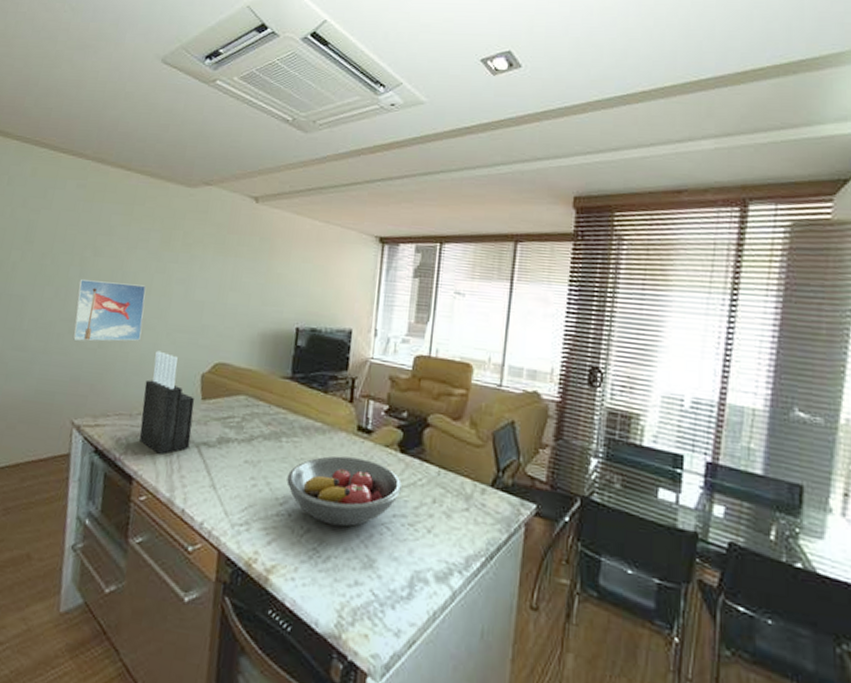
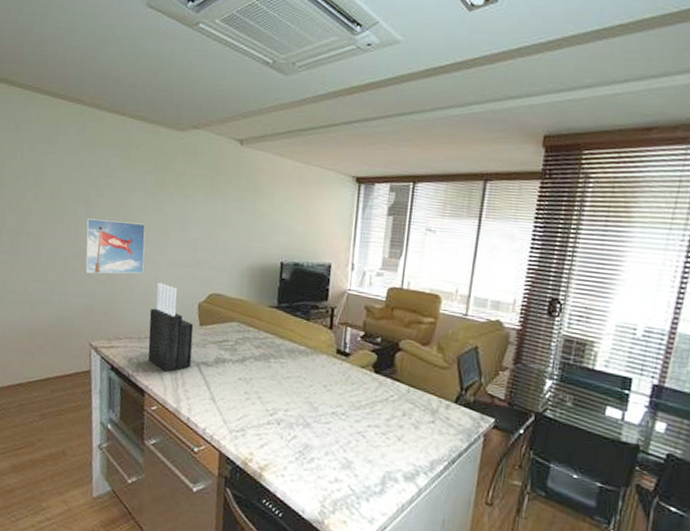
fruit bowl: present [286,455,403,527] -> none [275,375,377,434]

